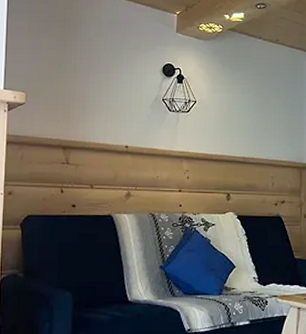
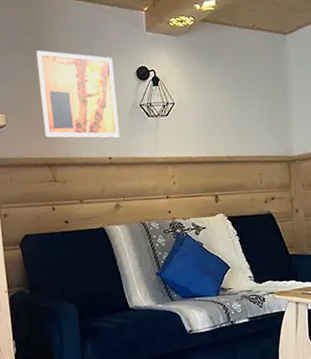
wall art: none [61,37,141,129] -> present [34,50,120,139]

